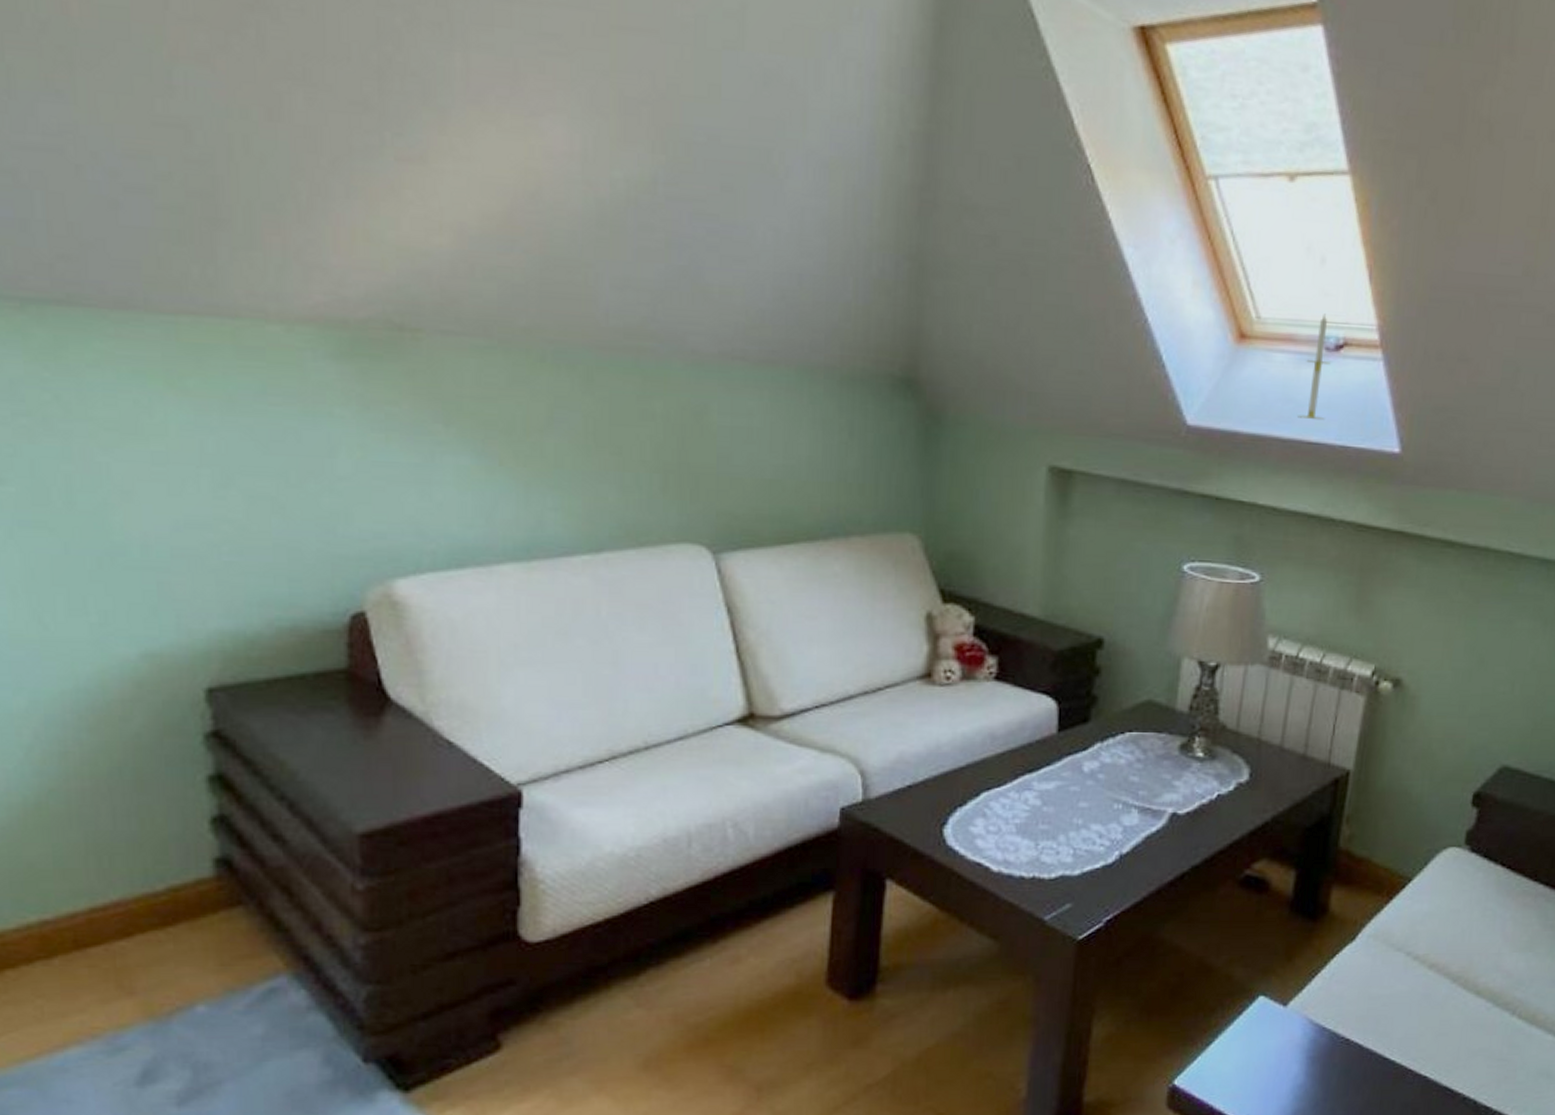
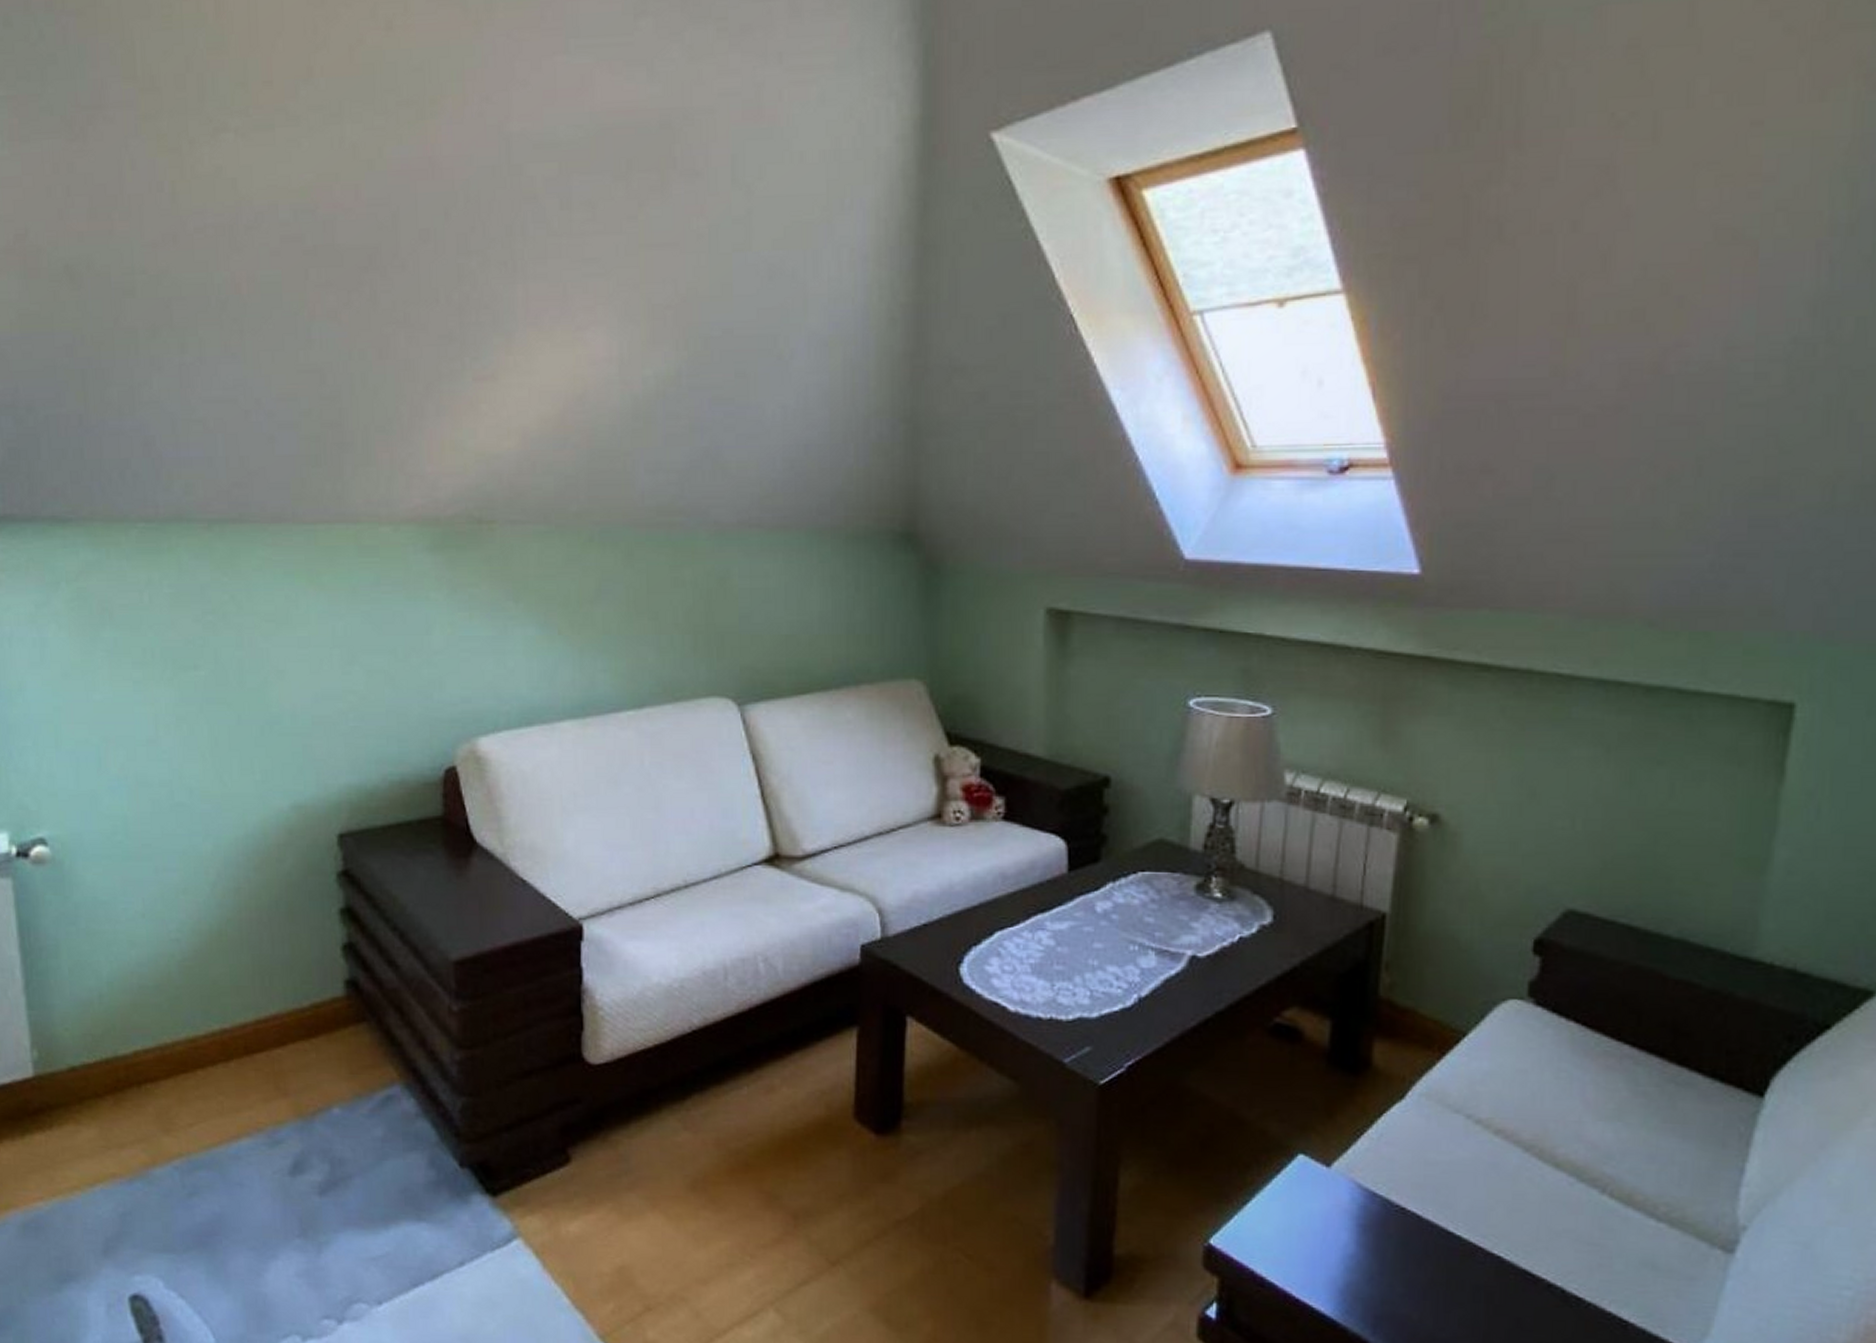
candle: present [1297,314,1331,421] -> none [1303,436,1336,546]

